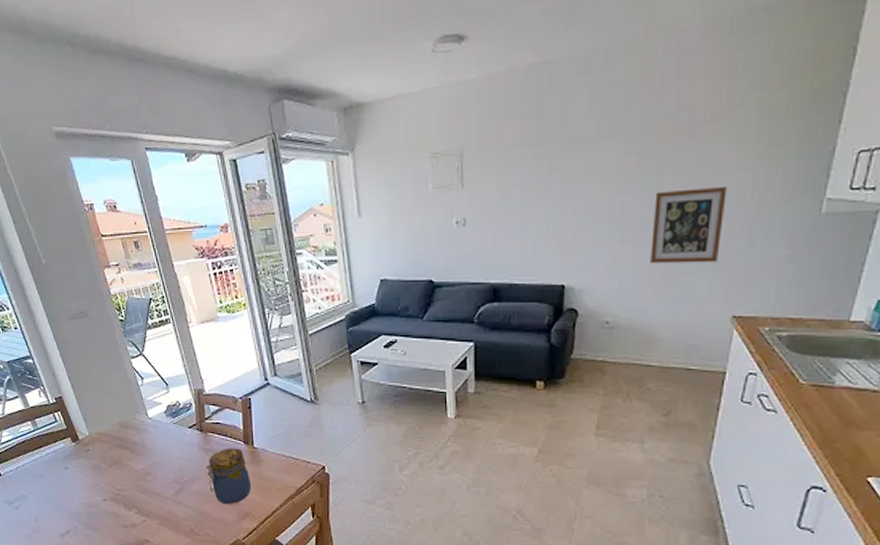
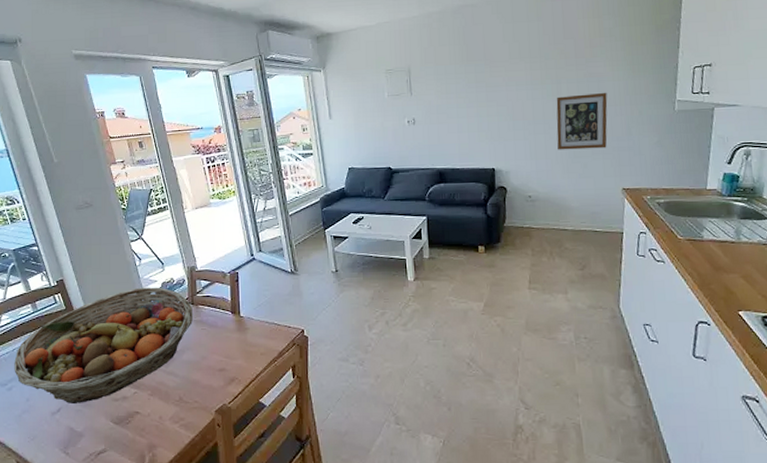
fruit basket: none [19,409,203,527] -> present [14,287,194,403]
jar: present [205,448,252,505] -> none [195,318,238,372]

